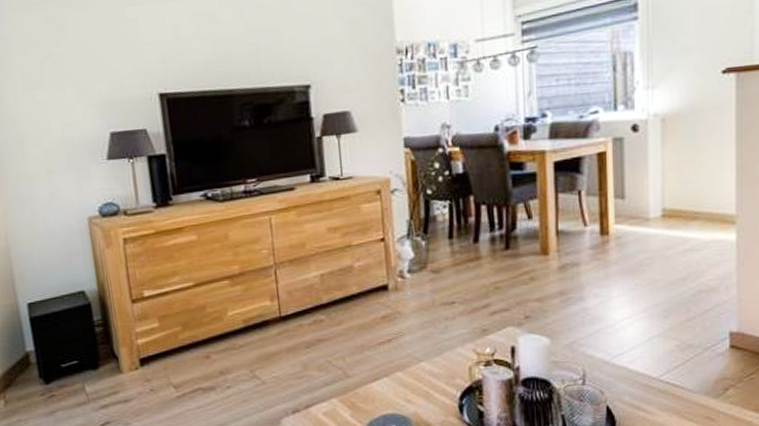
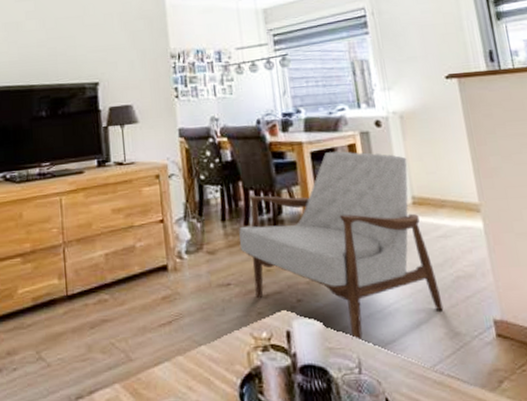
armchair: none [466,161,679,354] -> present [239,151,444,341]

